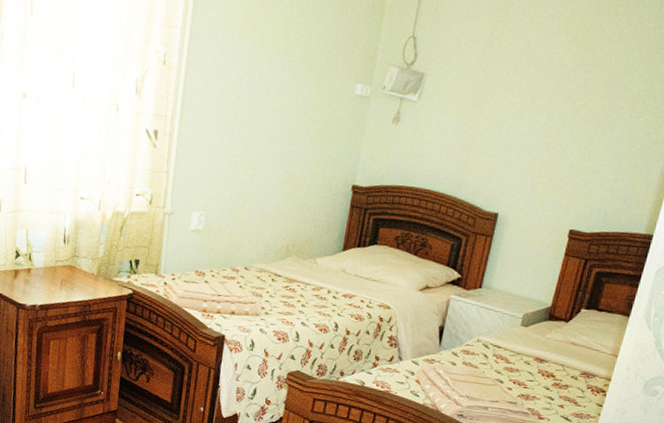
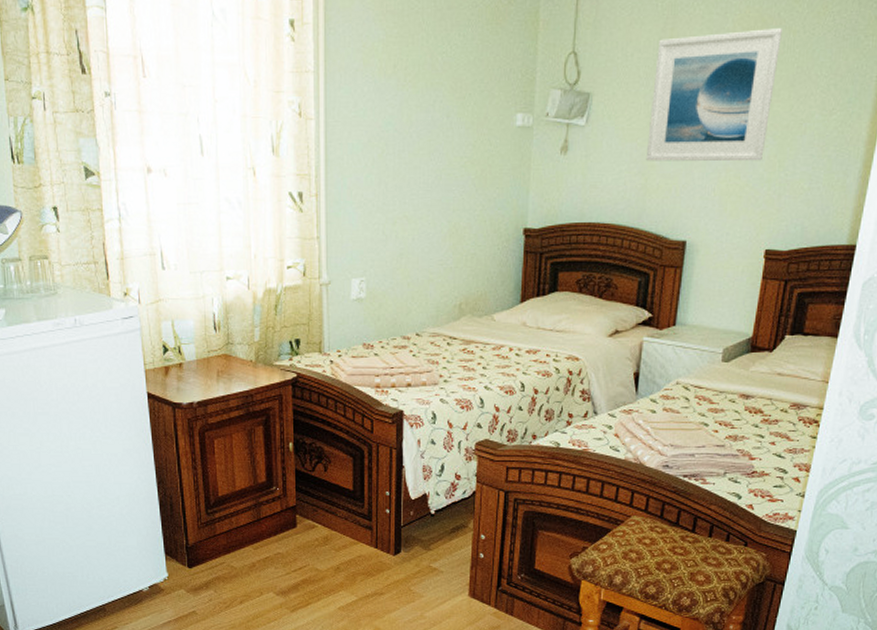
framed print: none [468,34,602,151] -> present [645,28,782,162]

